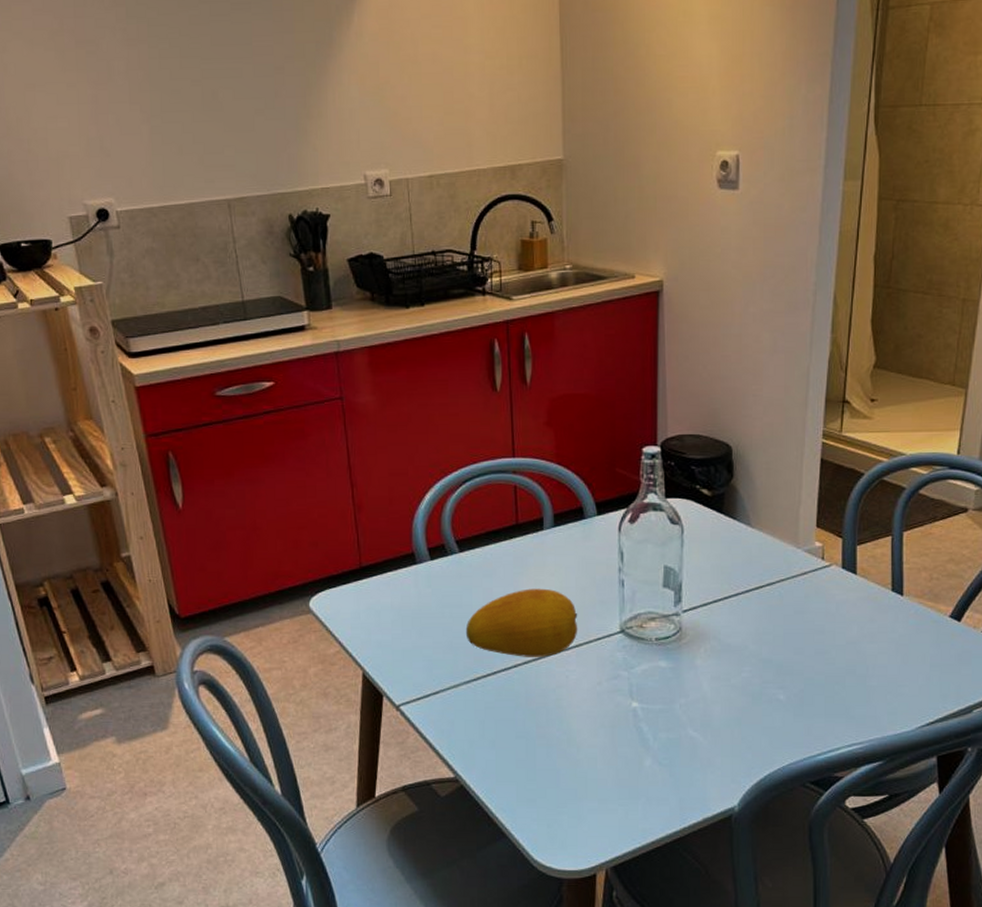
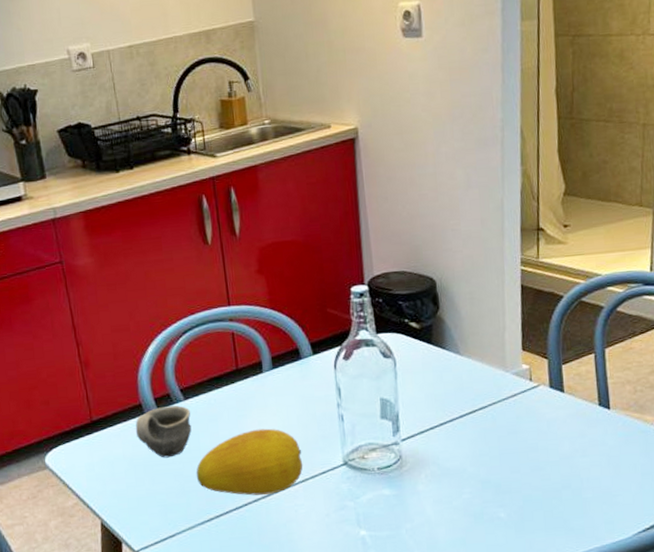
cup: none [405,558,466,611] -> present [135,405,192,458]

